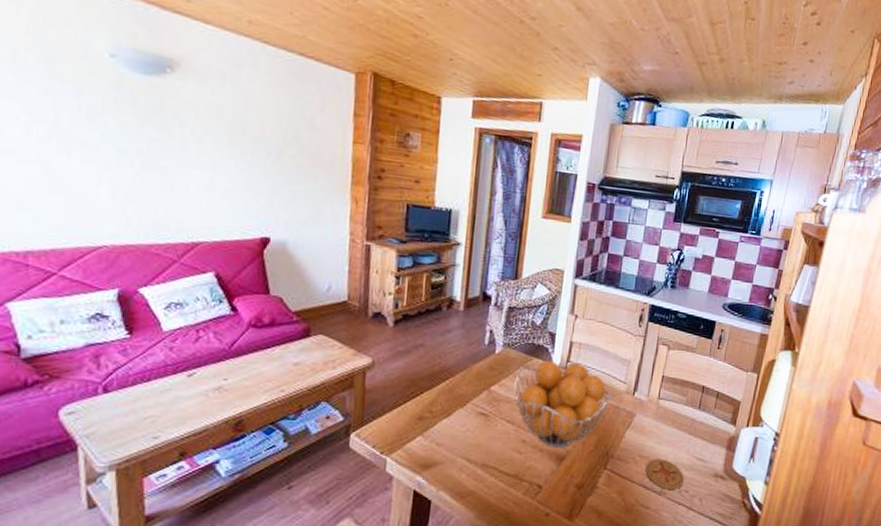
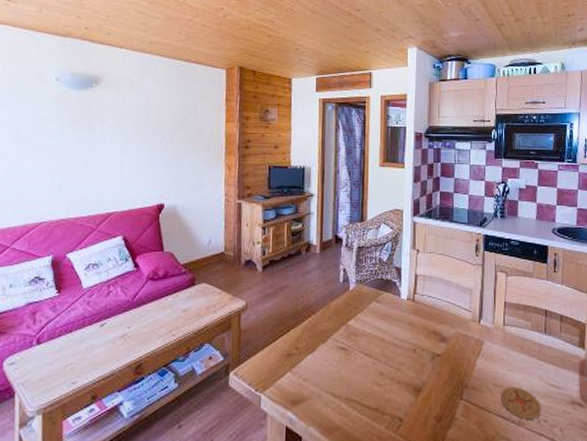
fruit basket: present [514,360,612,448] -> none [369,293,458,379]

